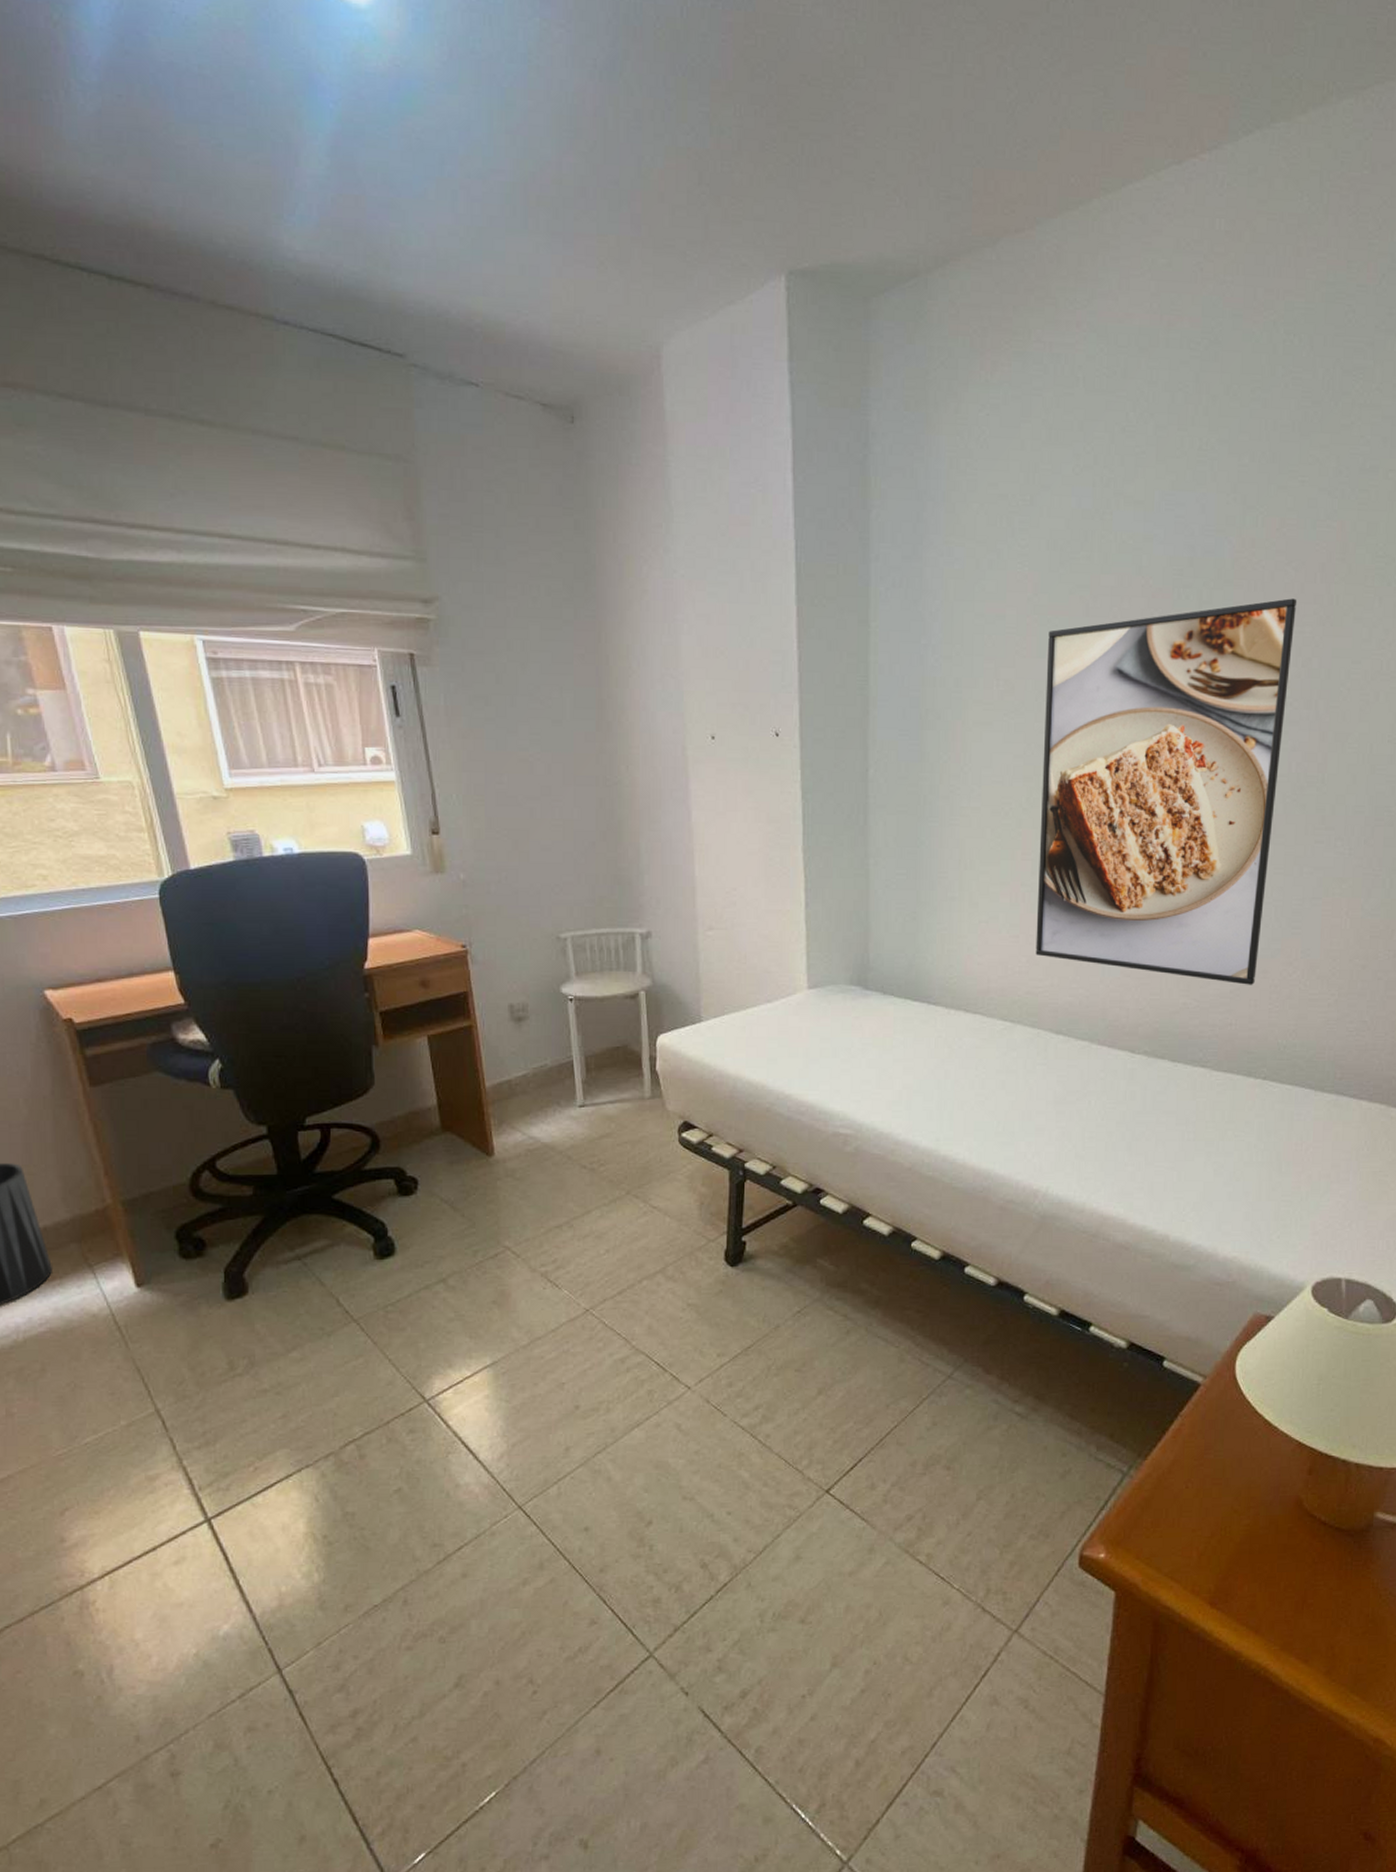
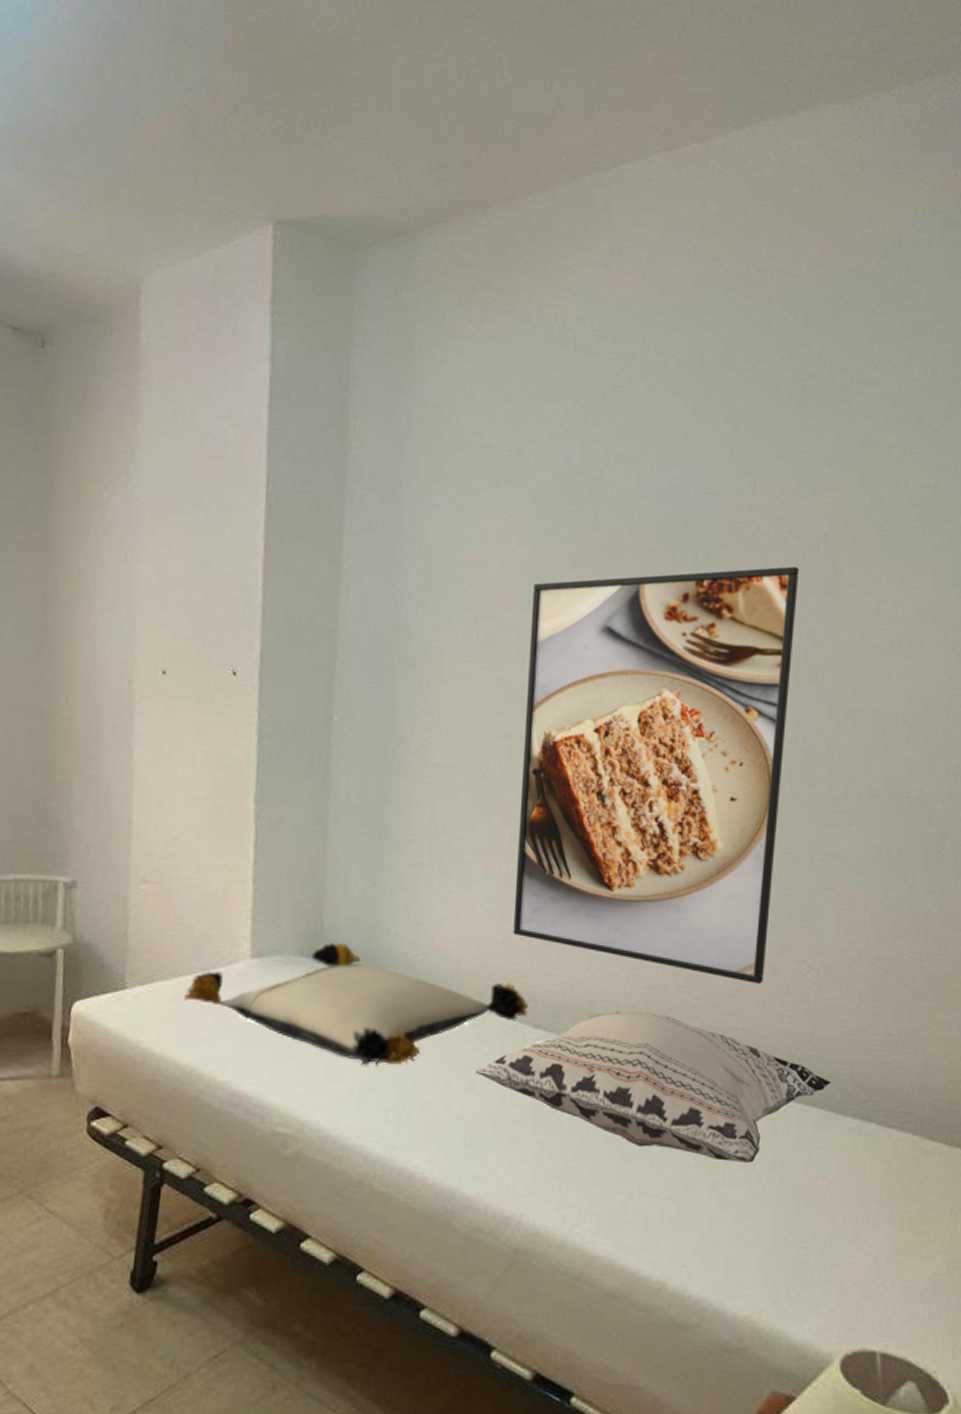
pillow: none [752,971,1051,1074] -> present [184,942,529,1067]
decorative pillow: none [1006,1015,1312,1135] -> present [476,1011,832,1163]

